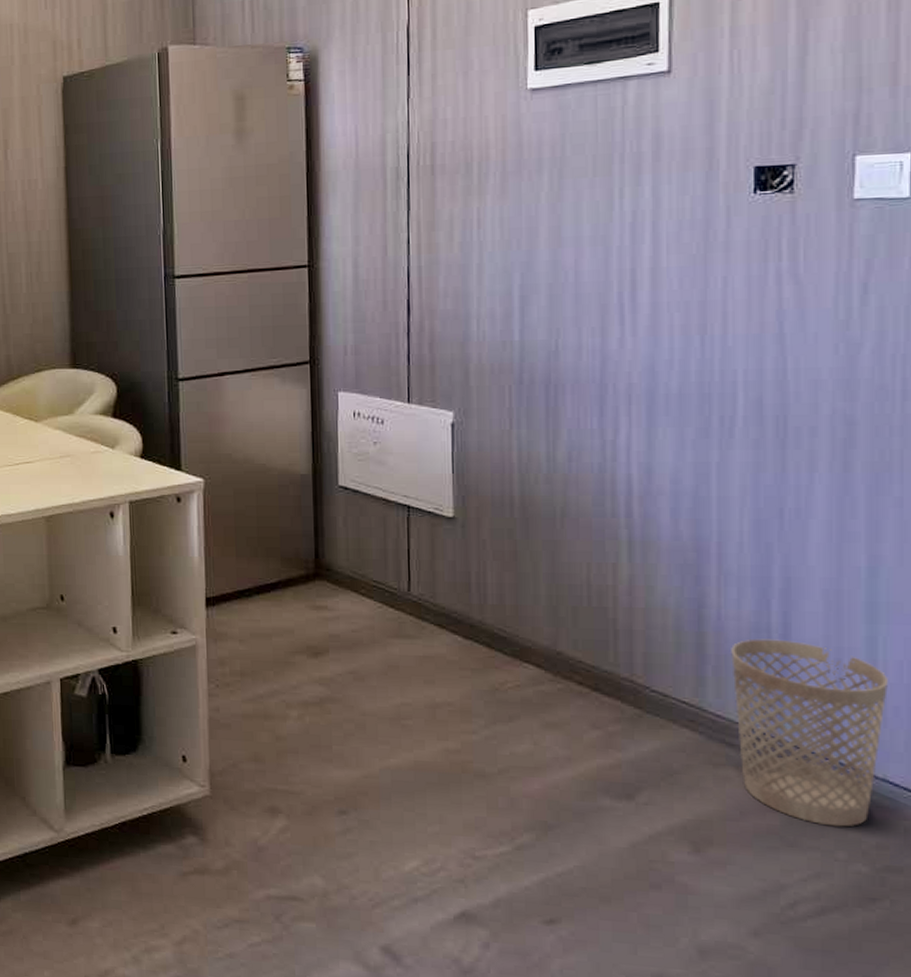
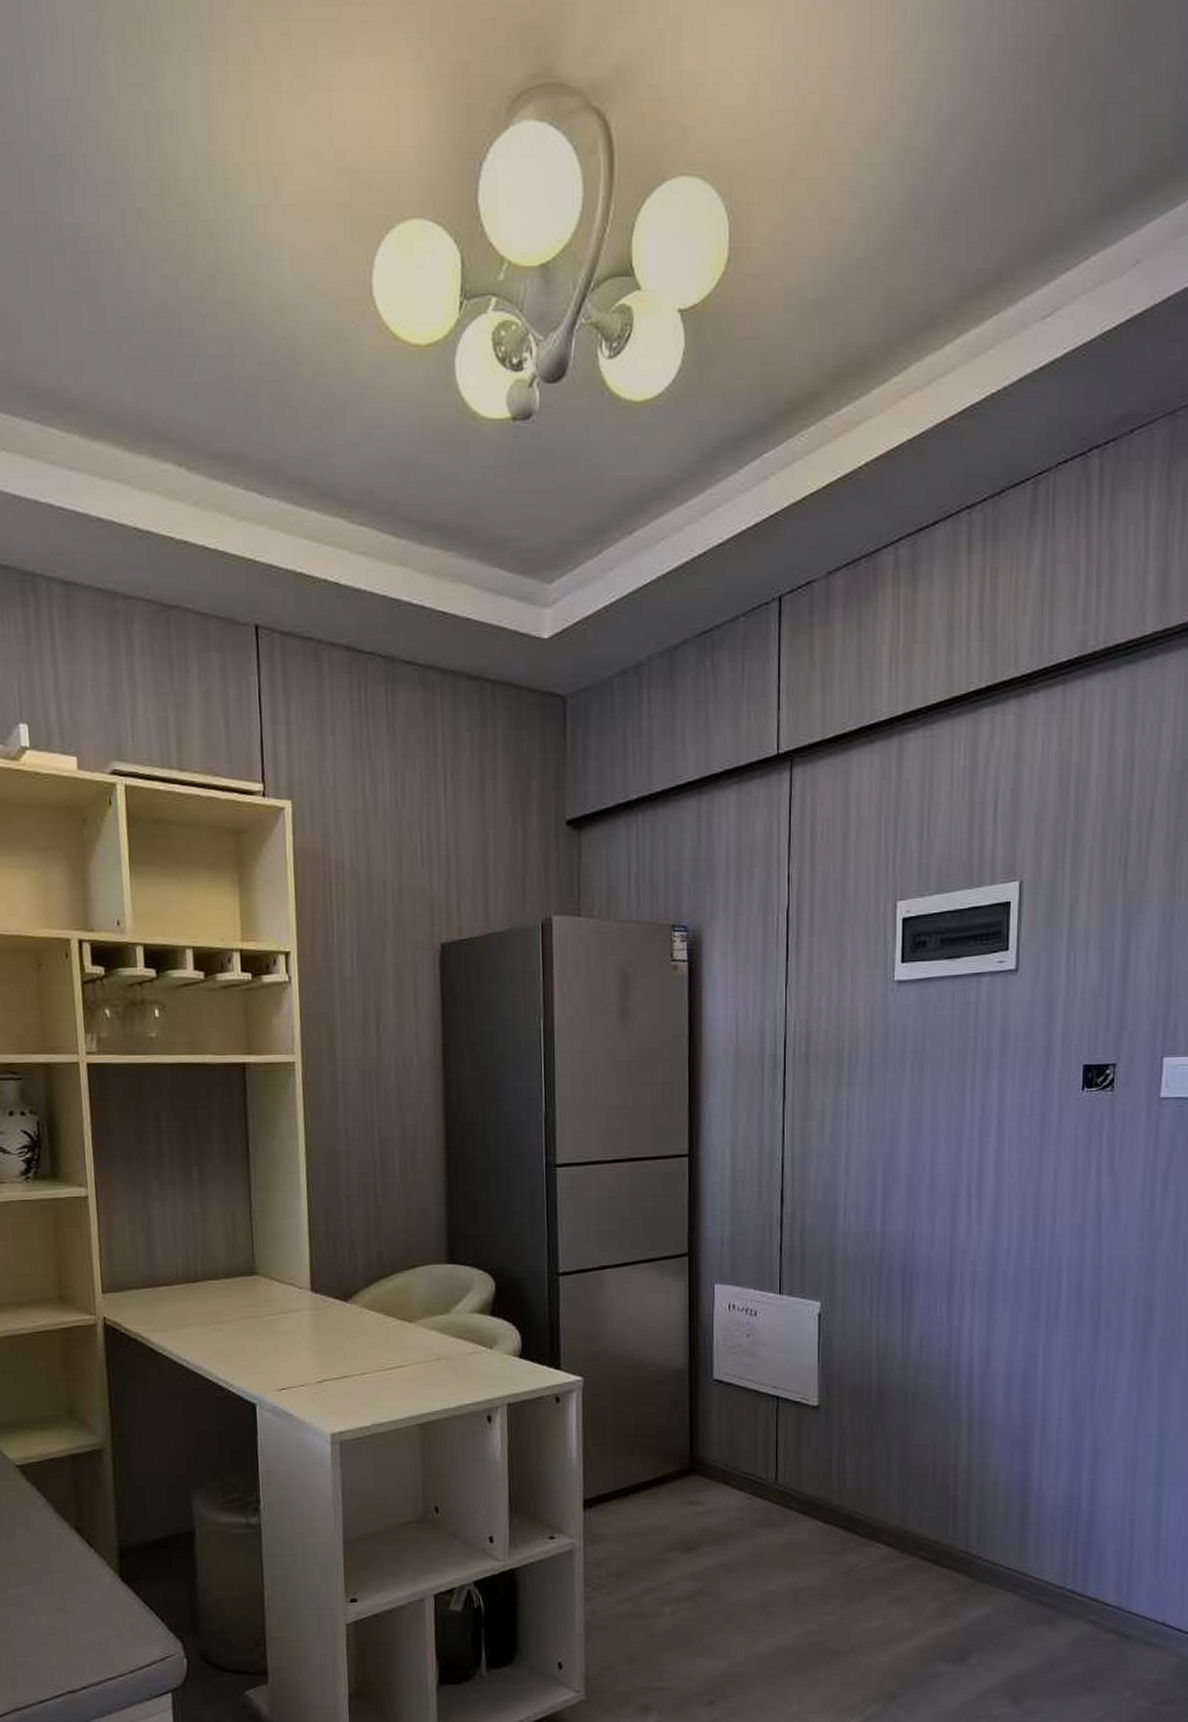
wastebasket: present [731,638,888,827] -> none [1049,1505,1169,1669]

